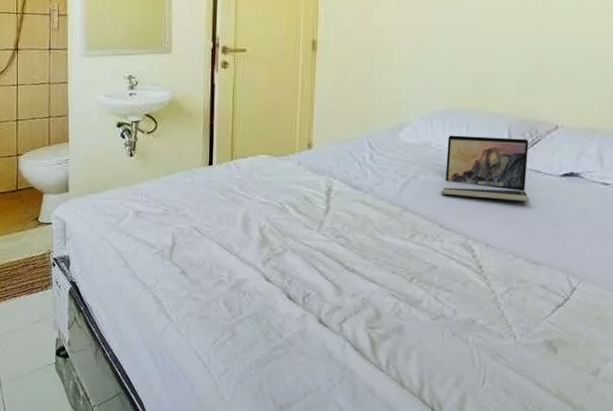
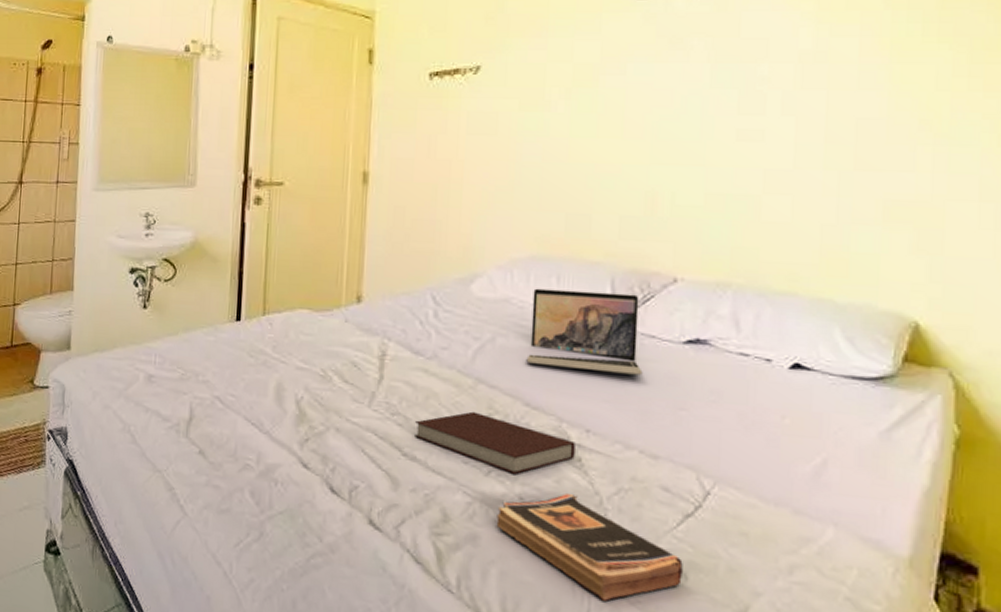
notebook: none [354,233,478,280] -> present [414,411,575,474]
book: none [417,292,554,371] -> present [496,492,683,602]

